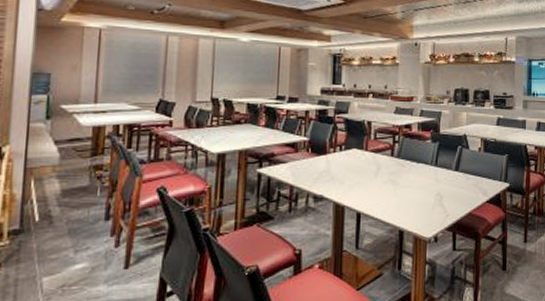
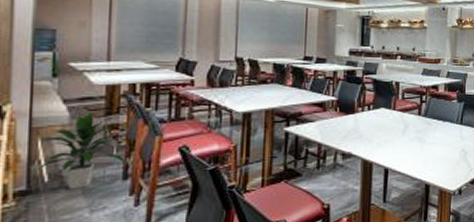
indoor plant: none [30,153,109,230] -> present [37,112,127,190]

